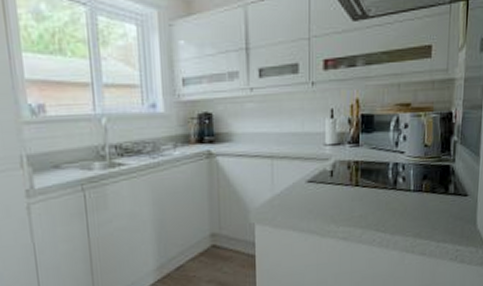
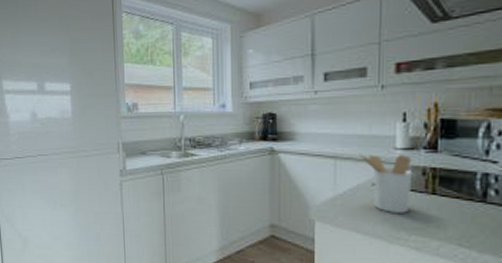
utensil holder: none [294,150,340,208] -> present [359,153,413,213]

